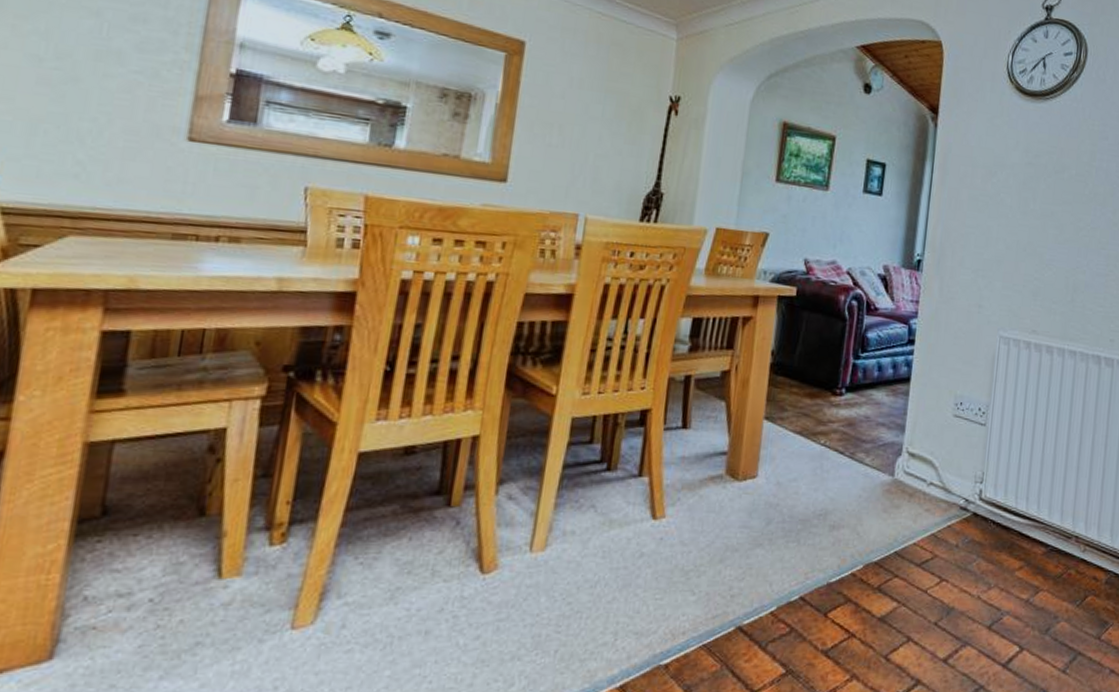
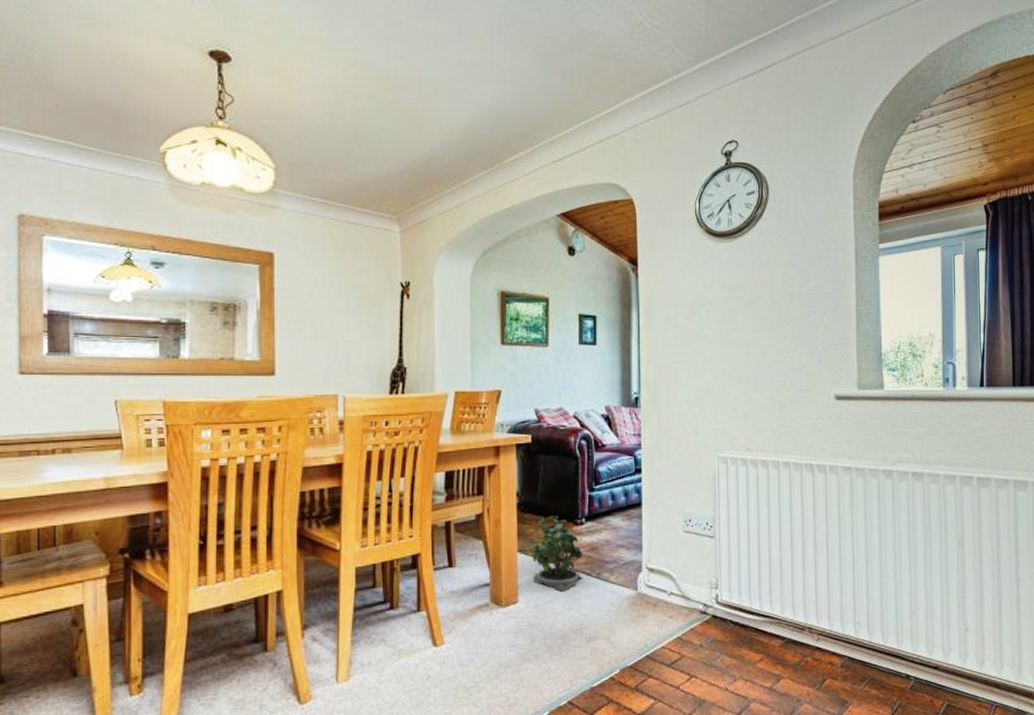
potted plant: none [776,382,838,470] -> present [528,516,583,592]

